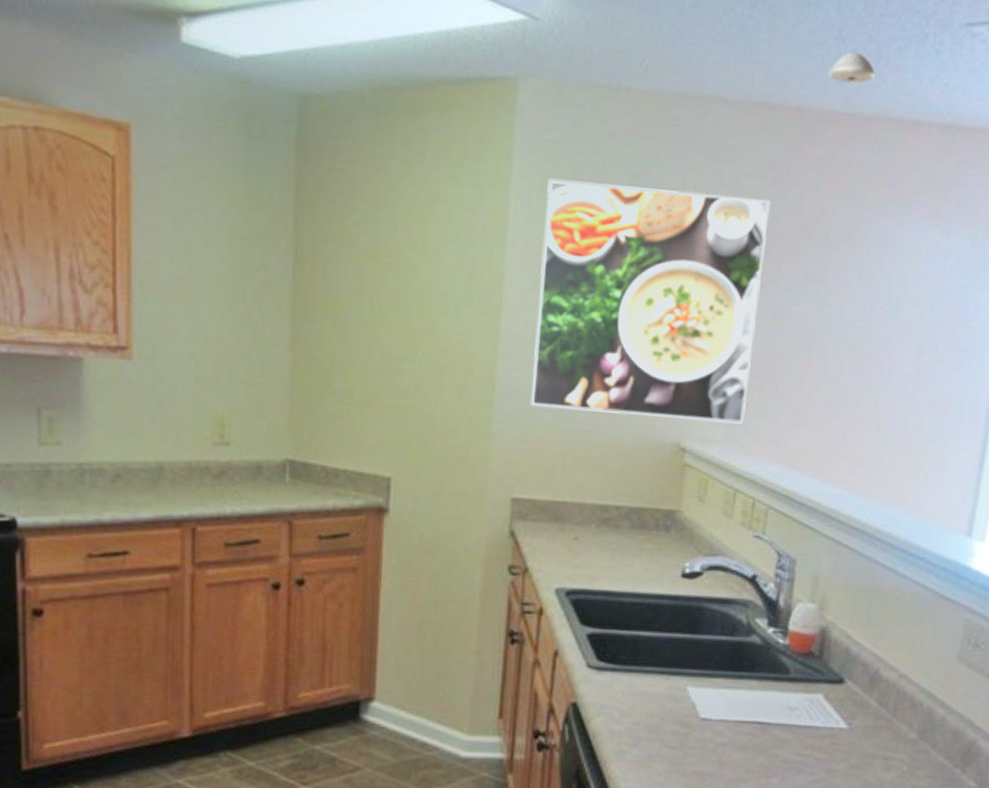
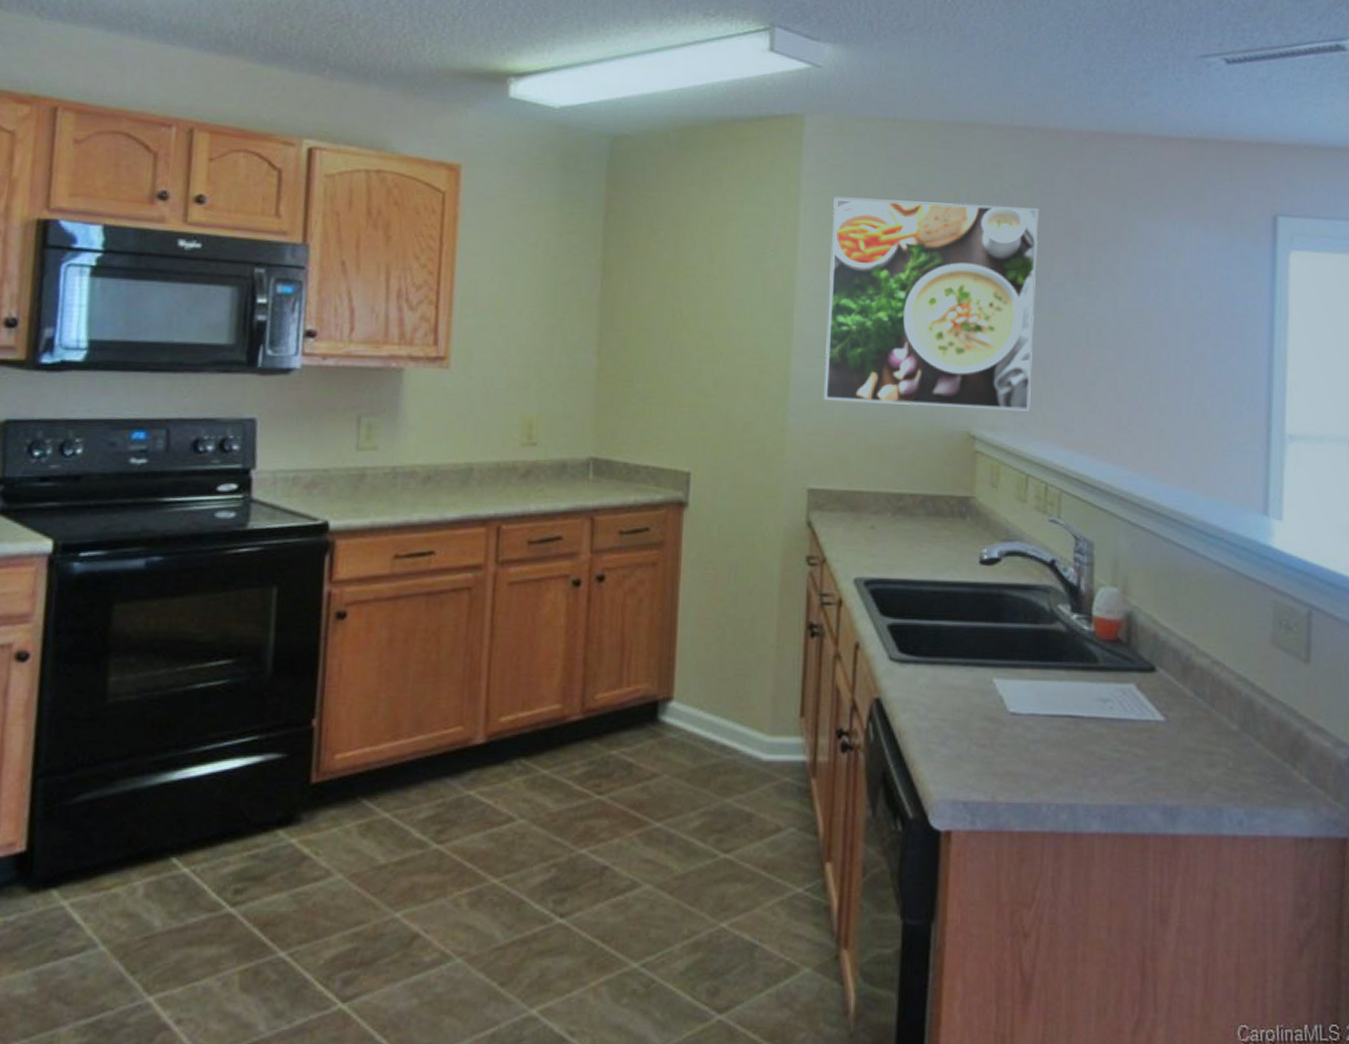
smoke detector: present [828,52,876,84] -> none [1081,82,1125,108]

